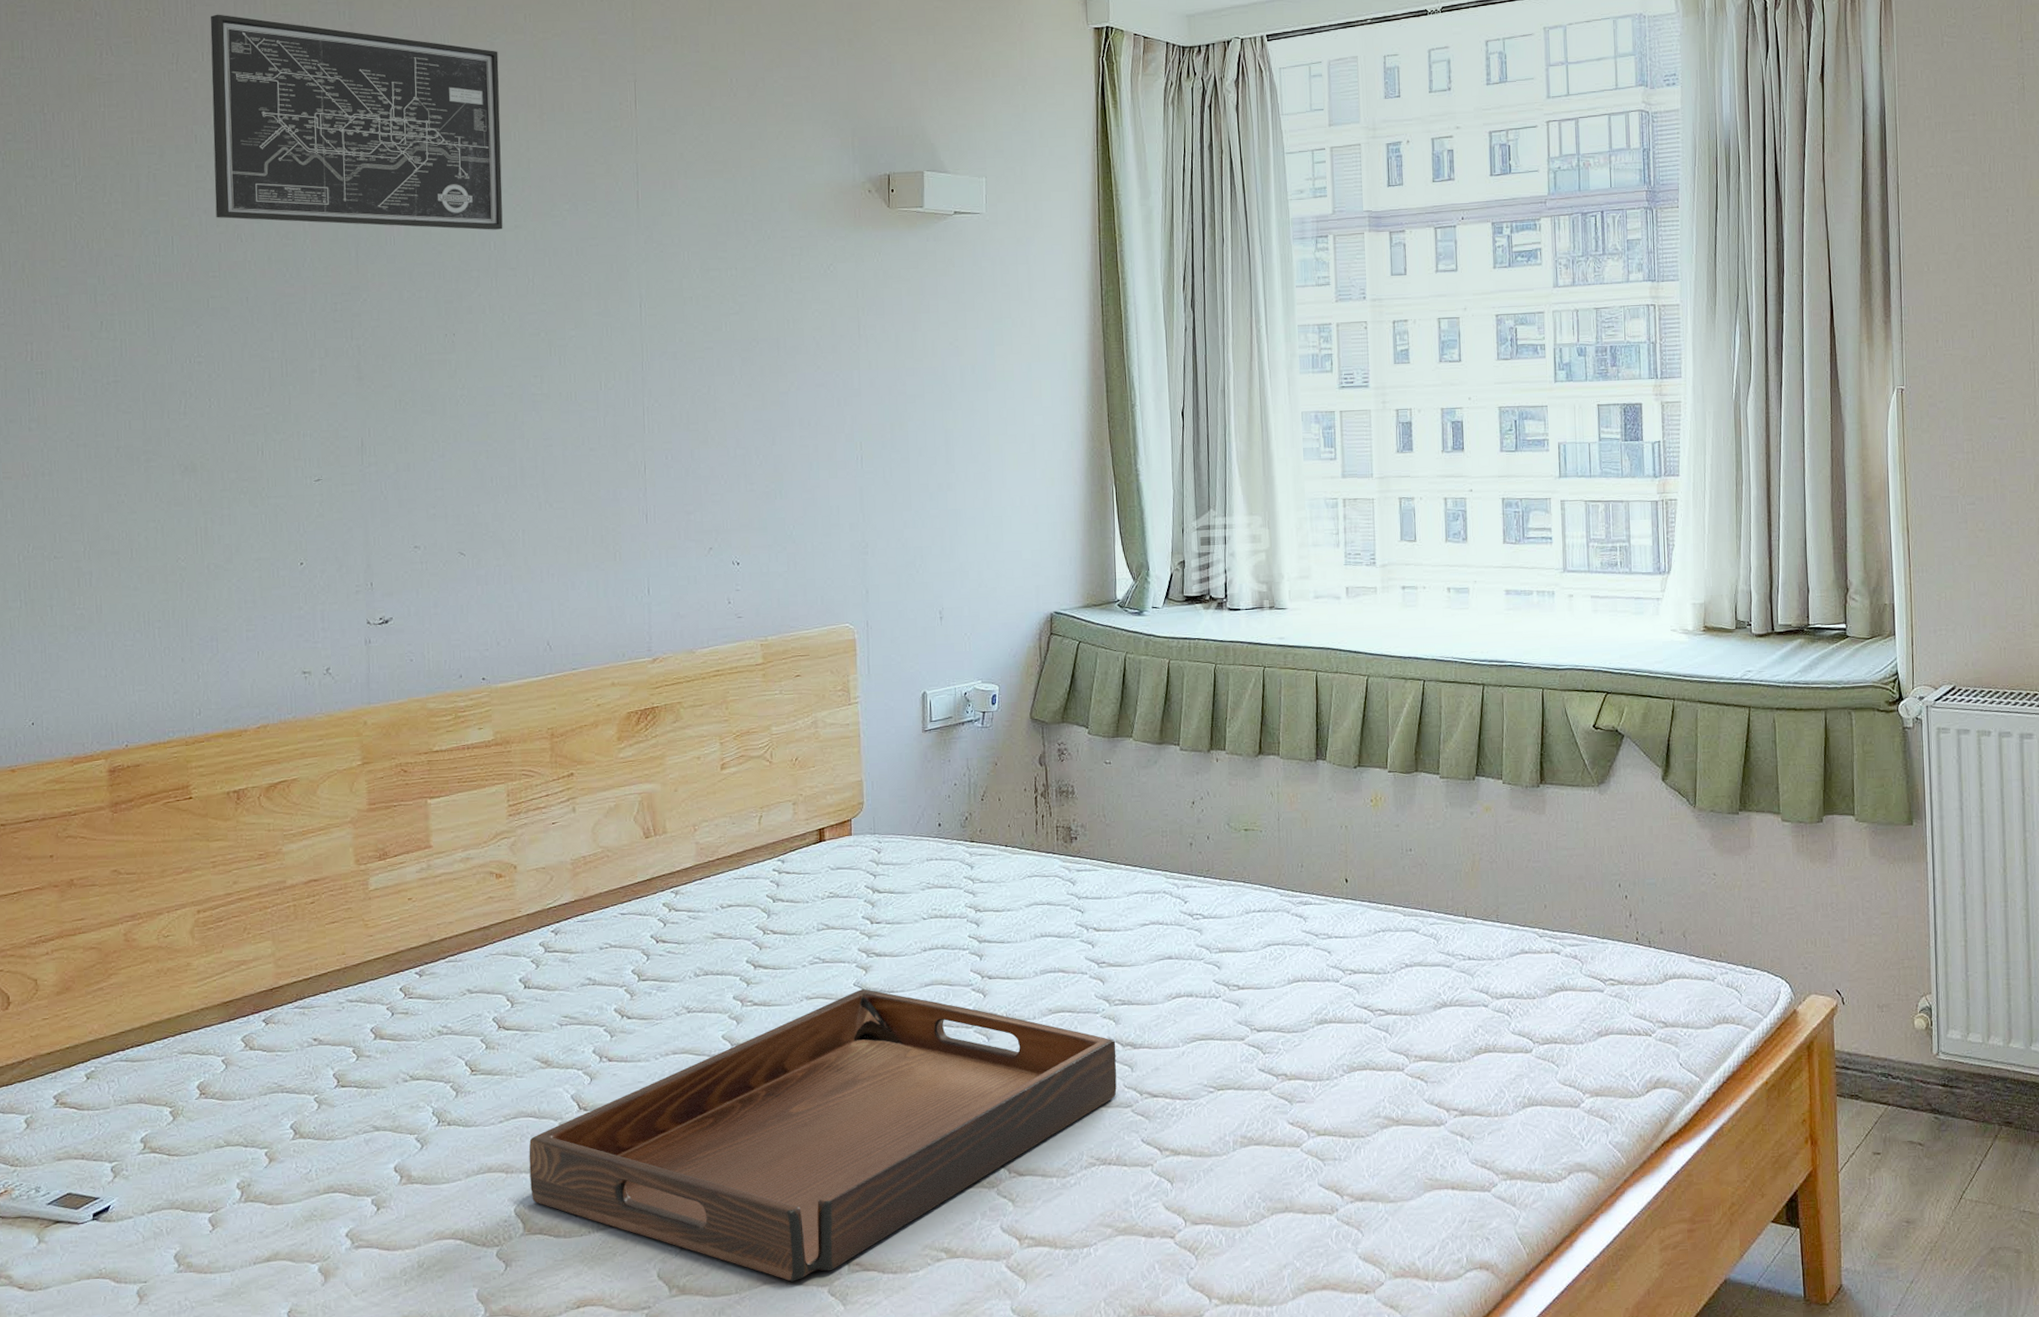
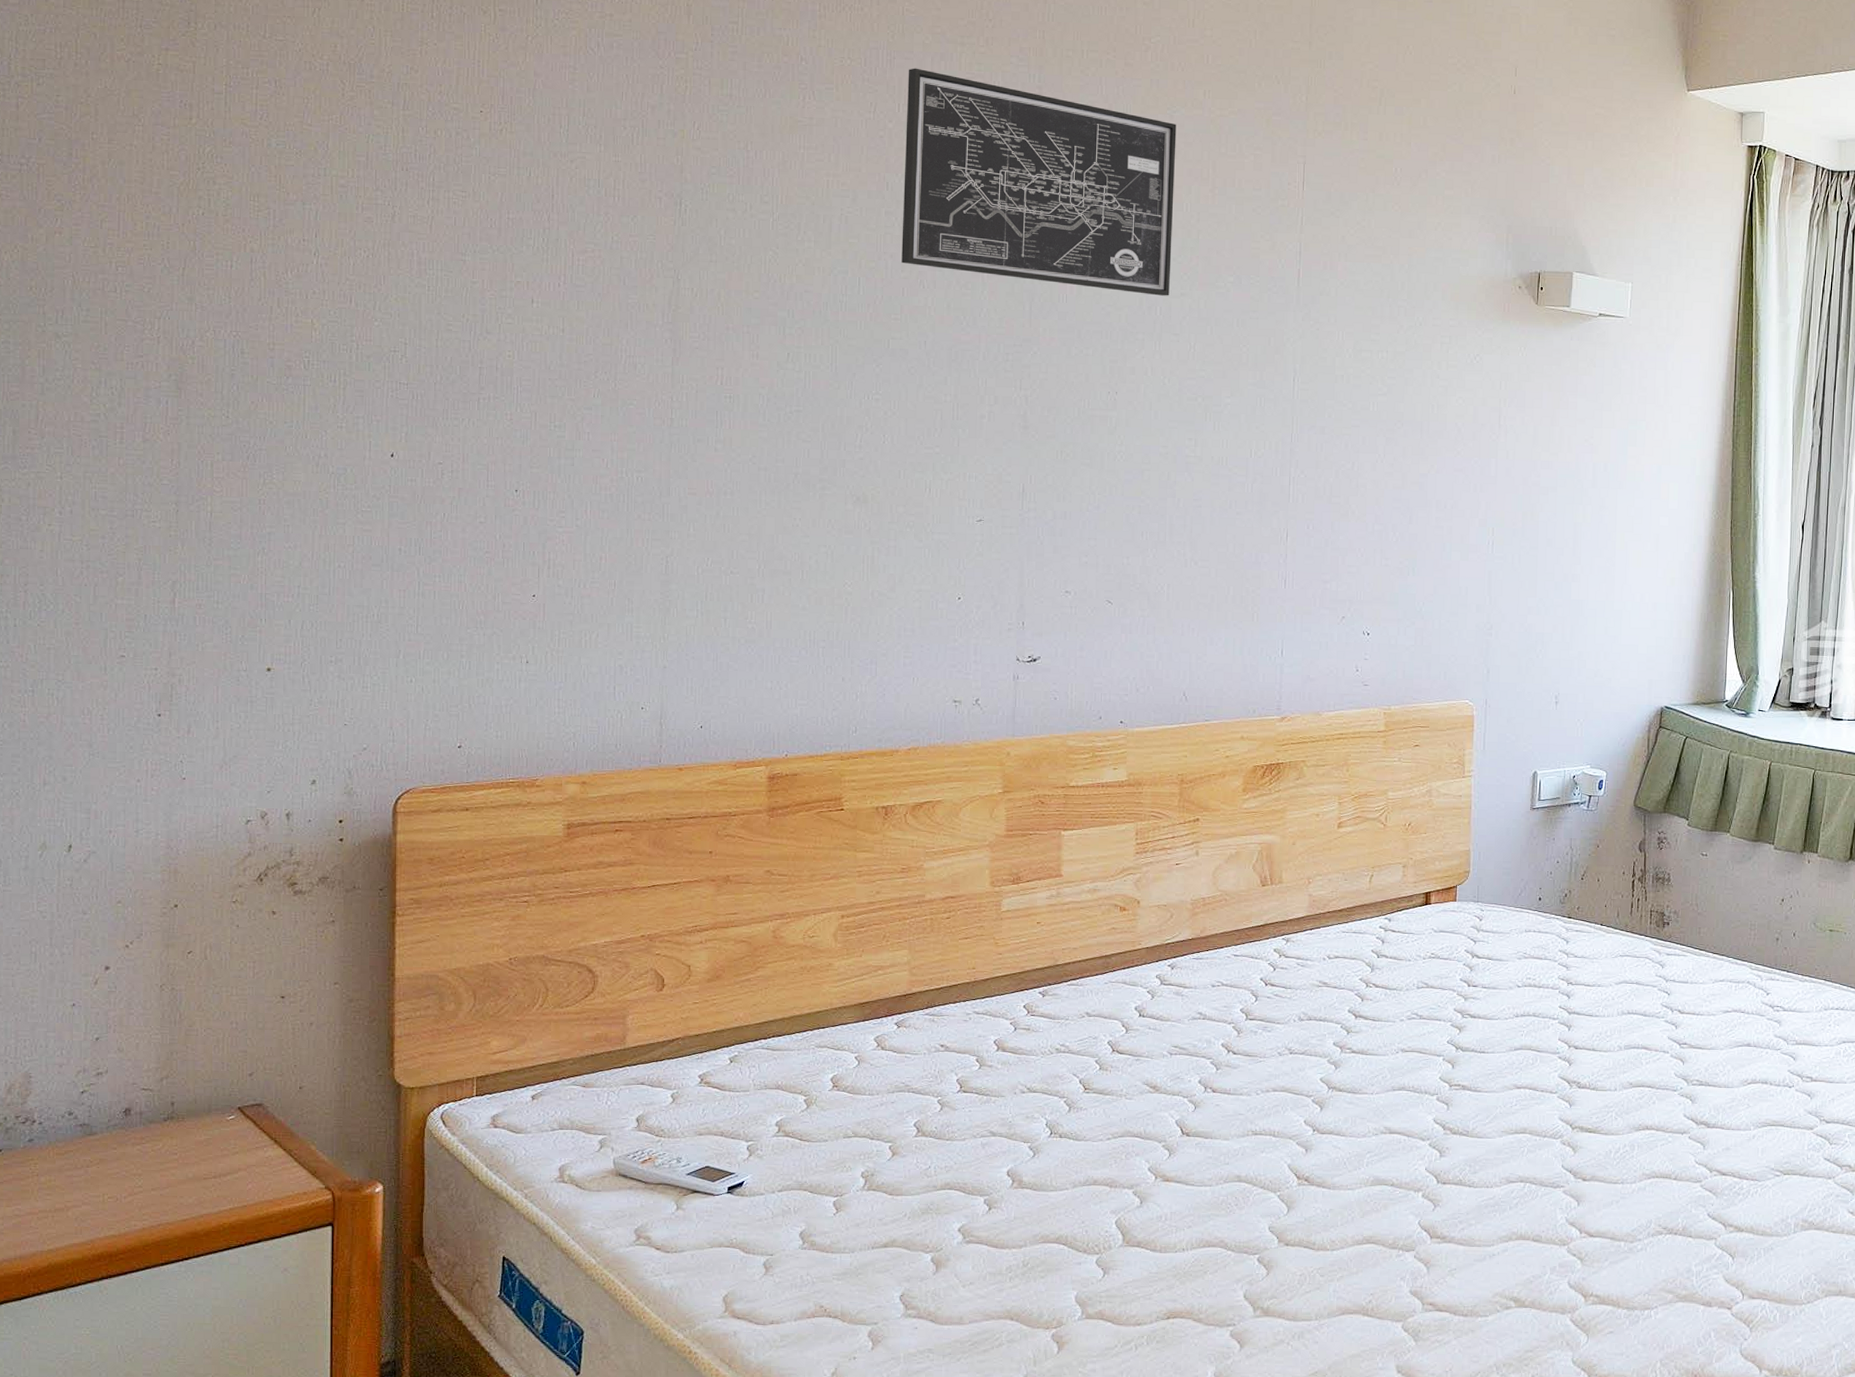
serving tray: present [529,989,1117,1282] -> none [1132,1047,1691,1314]

